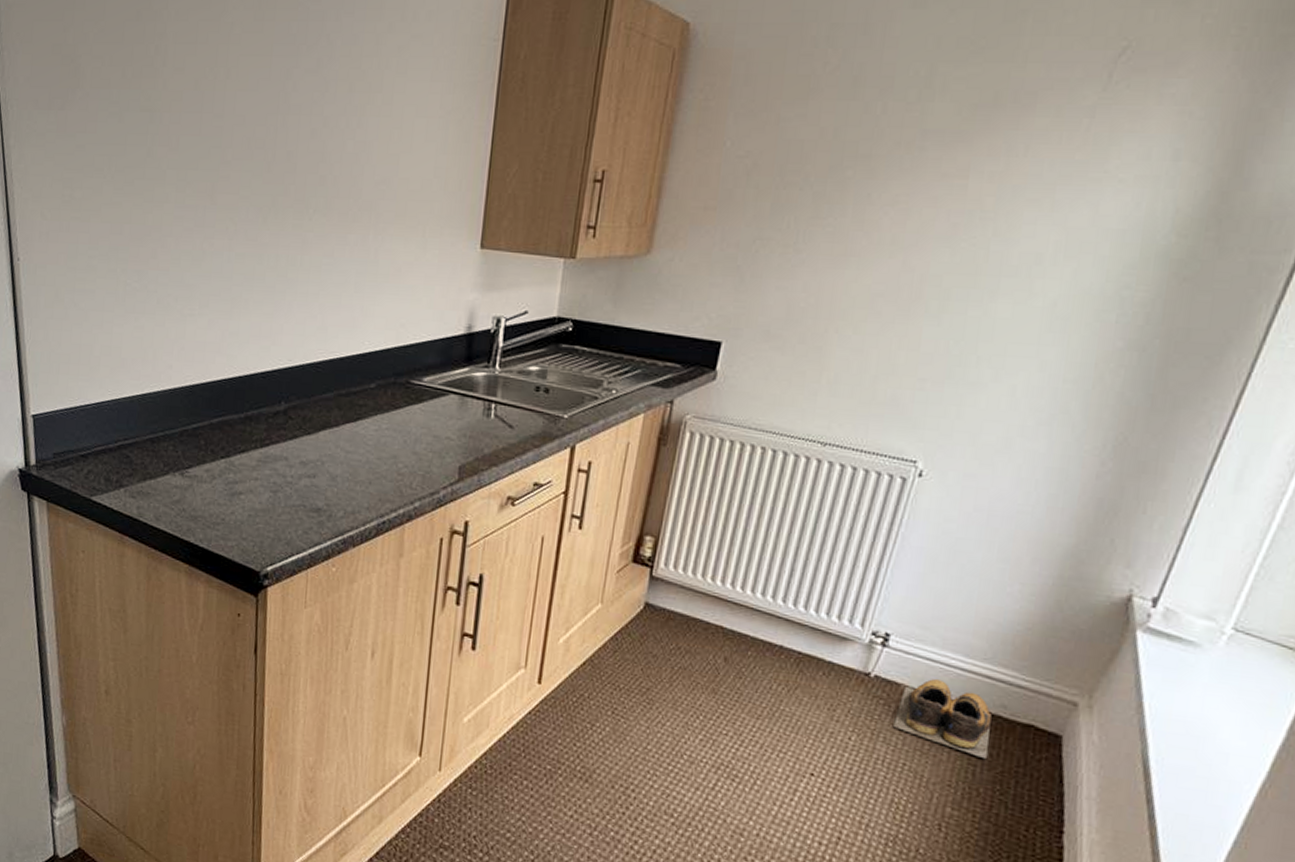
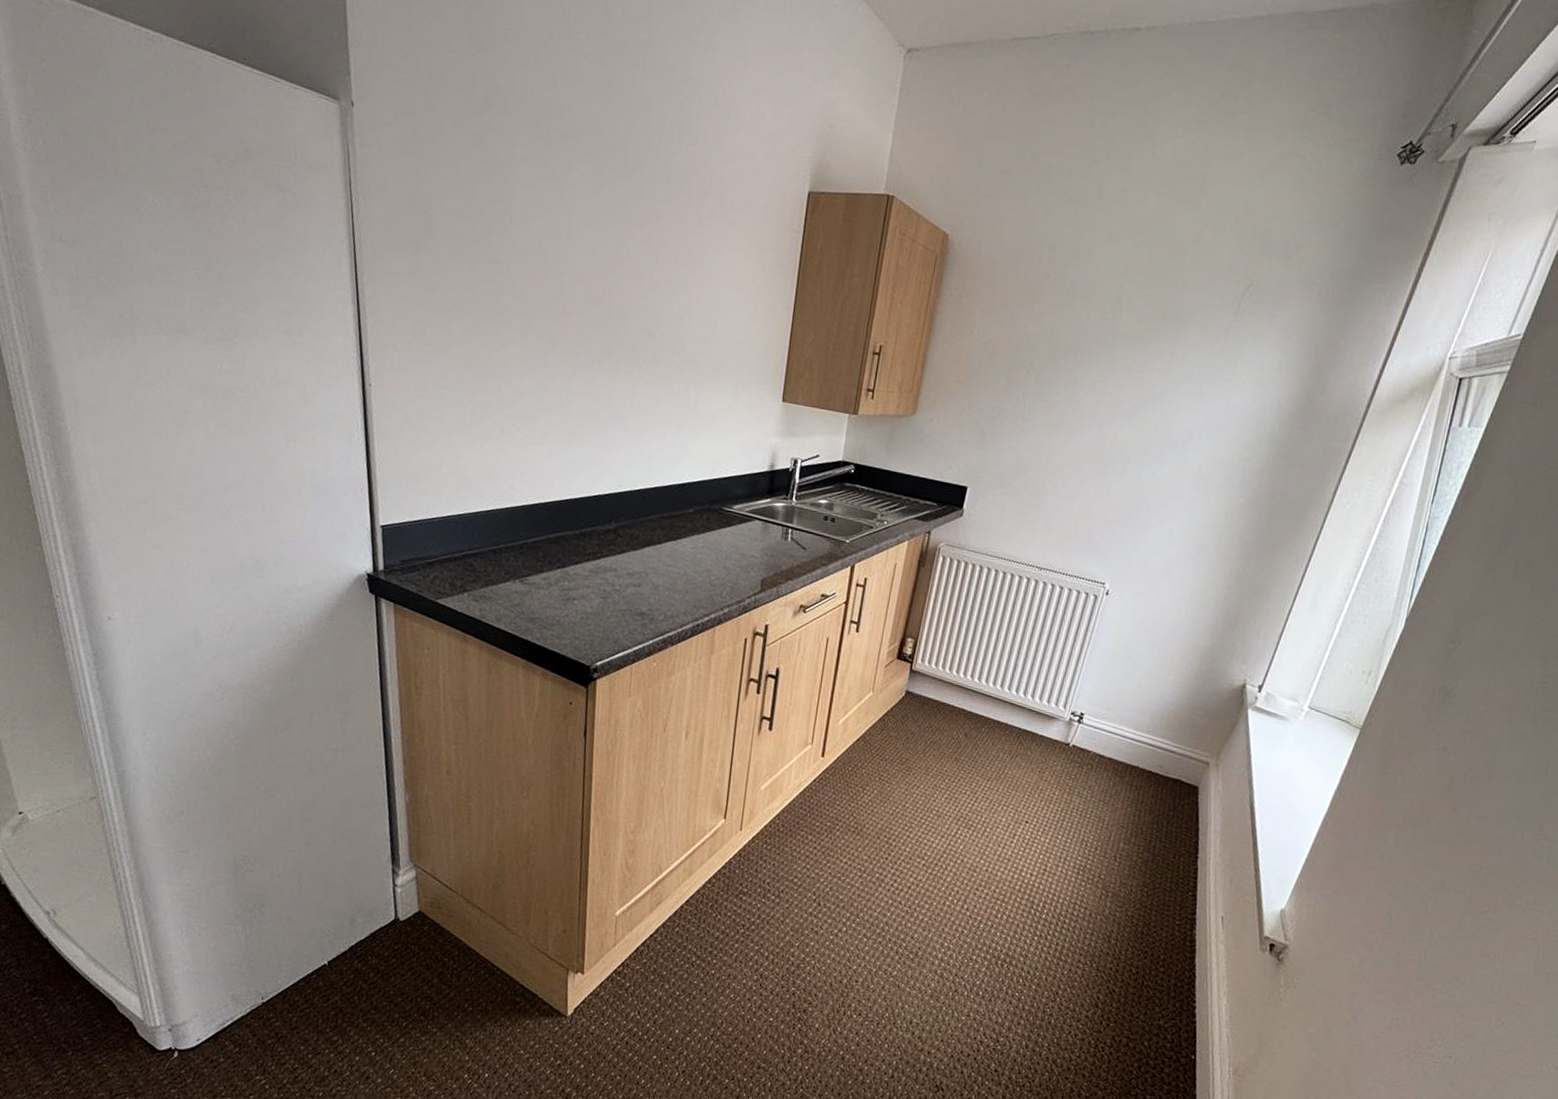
shoes: present [894,678,992,760] -> none [1085,746,1152,806]

